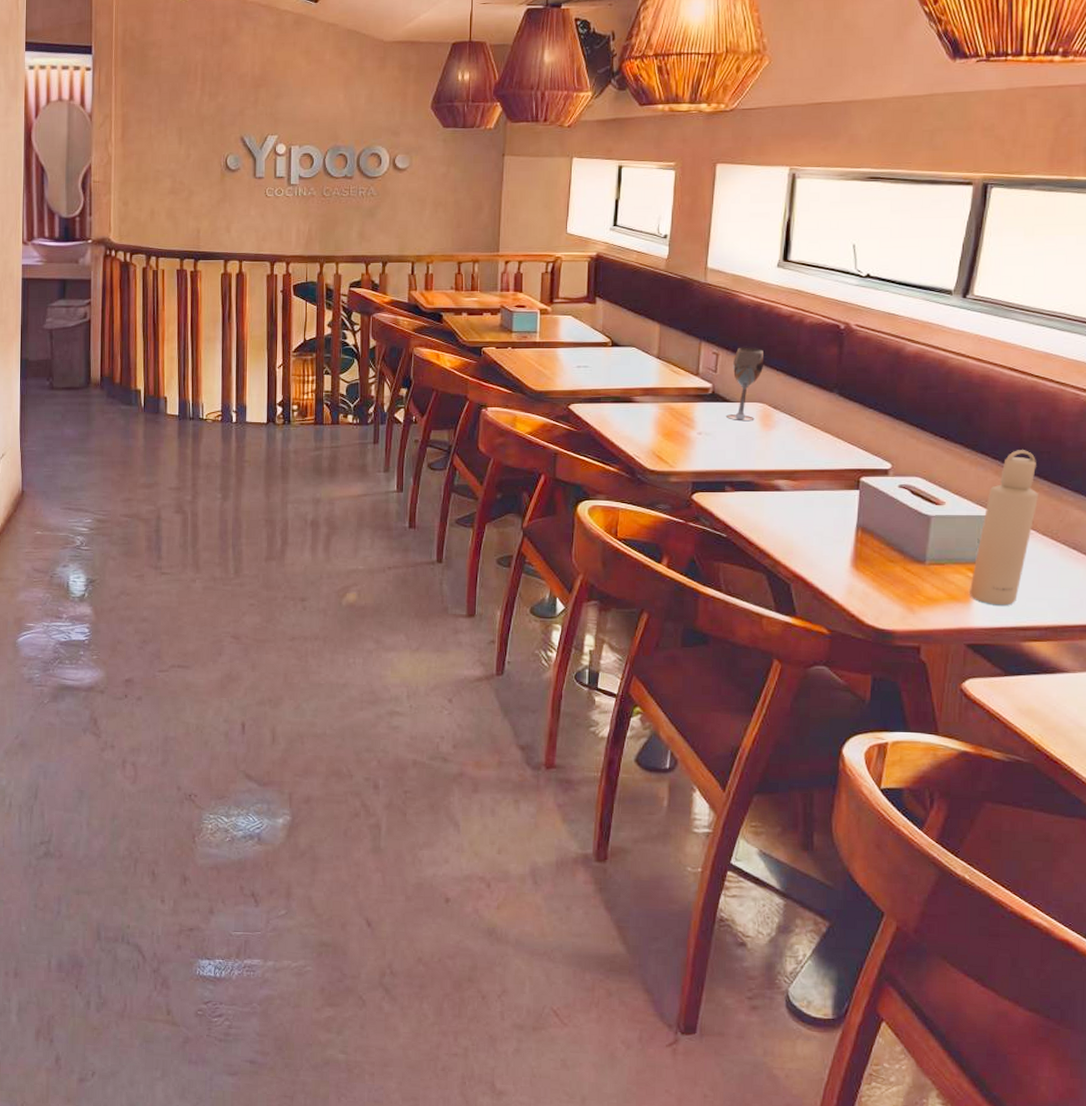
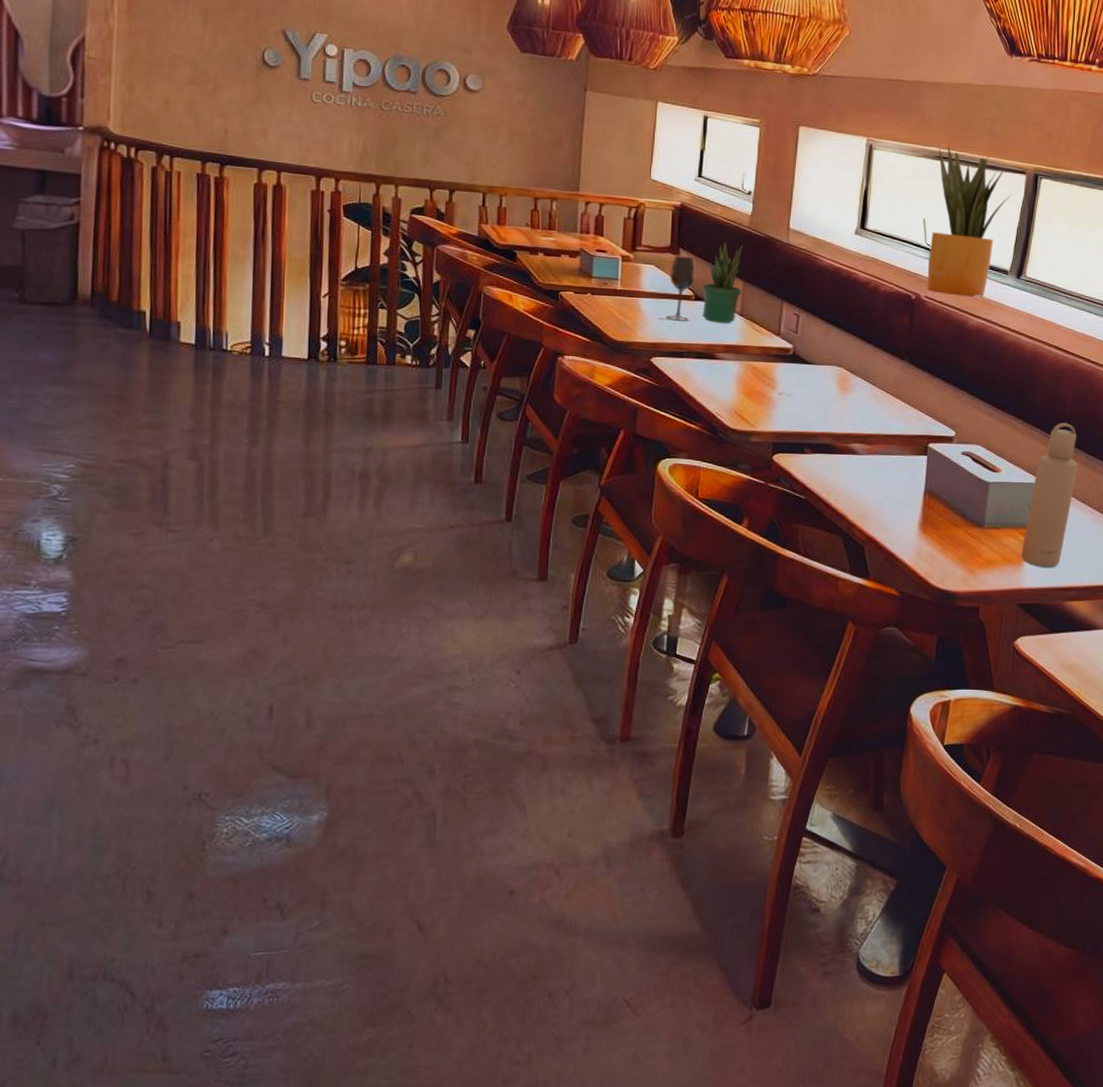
wine glass: none [584,305,612,368] -> present [666,256,696,322]
planter: none [619,287,659,368] -> present [702,241,743,324]
wine glass: present [726,347,764,422] -> none [806,310,842,385]
planter: none [858,164,955,322] -> present [927,145,1011,298]

